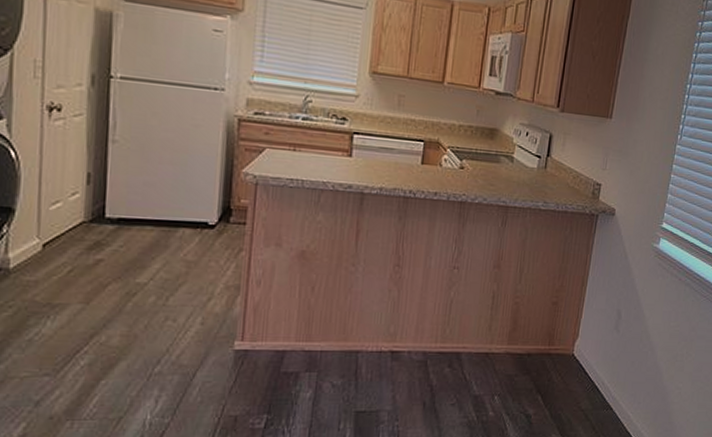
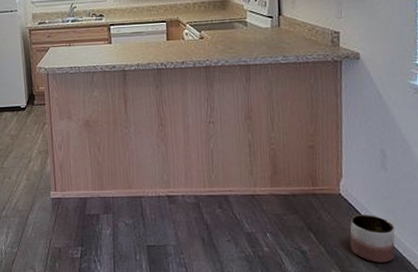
planter: none [573,376,617,426] -> present [350,215,395,263]

